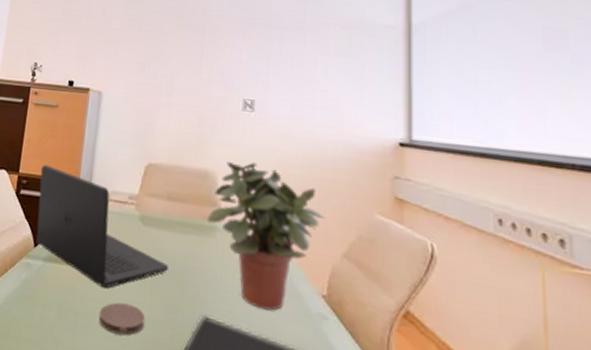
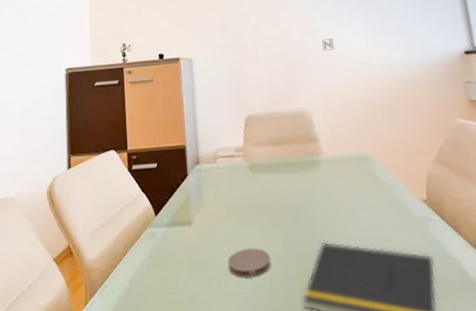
laptop: present [36,165,168,289] -> none [147,137,283,239]
potted plant: present [207,162,326,311] -> none [309,95,414,225]

